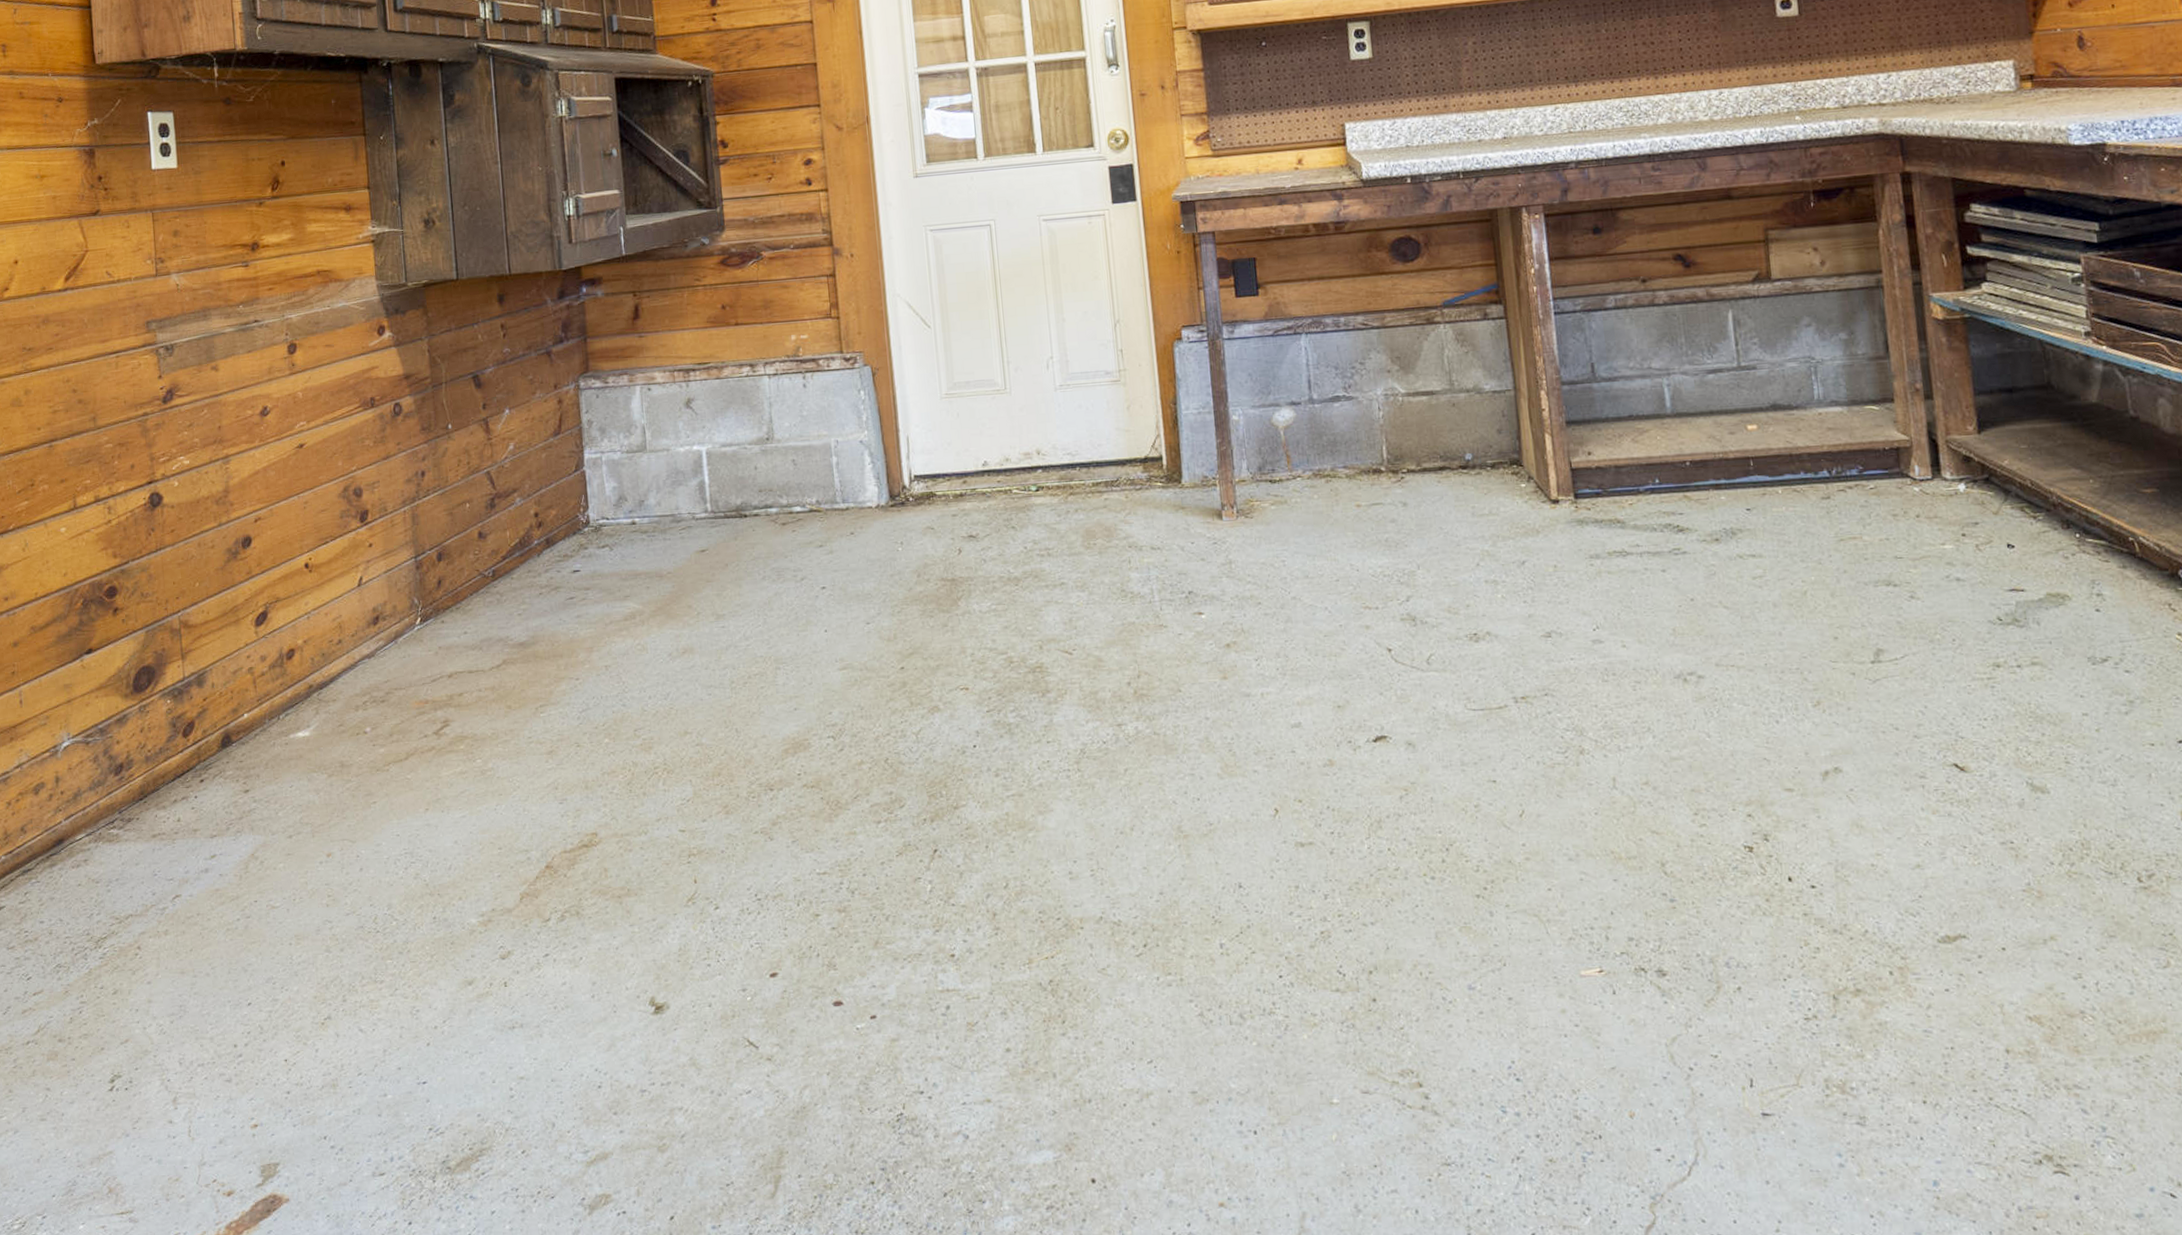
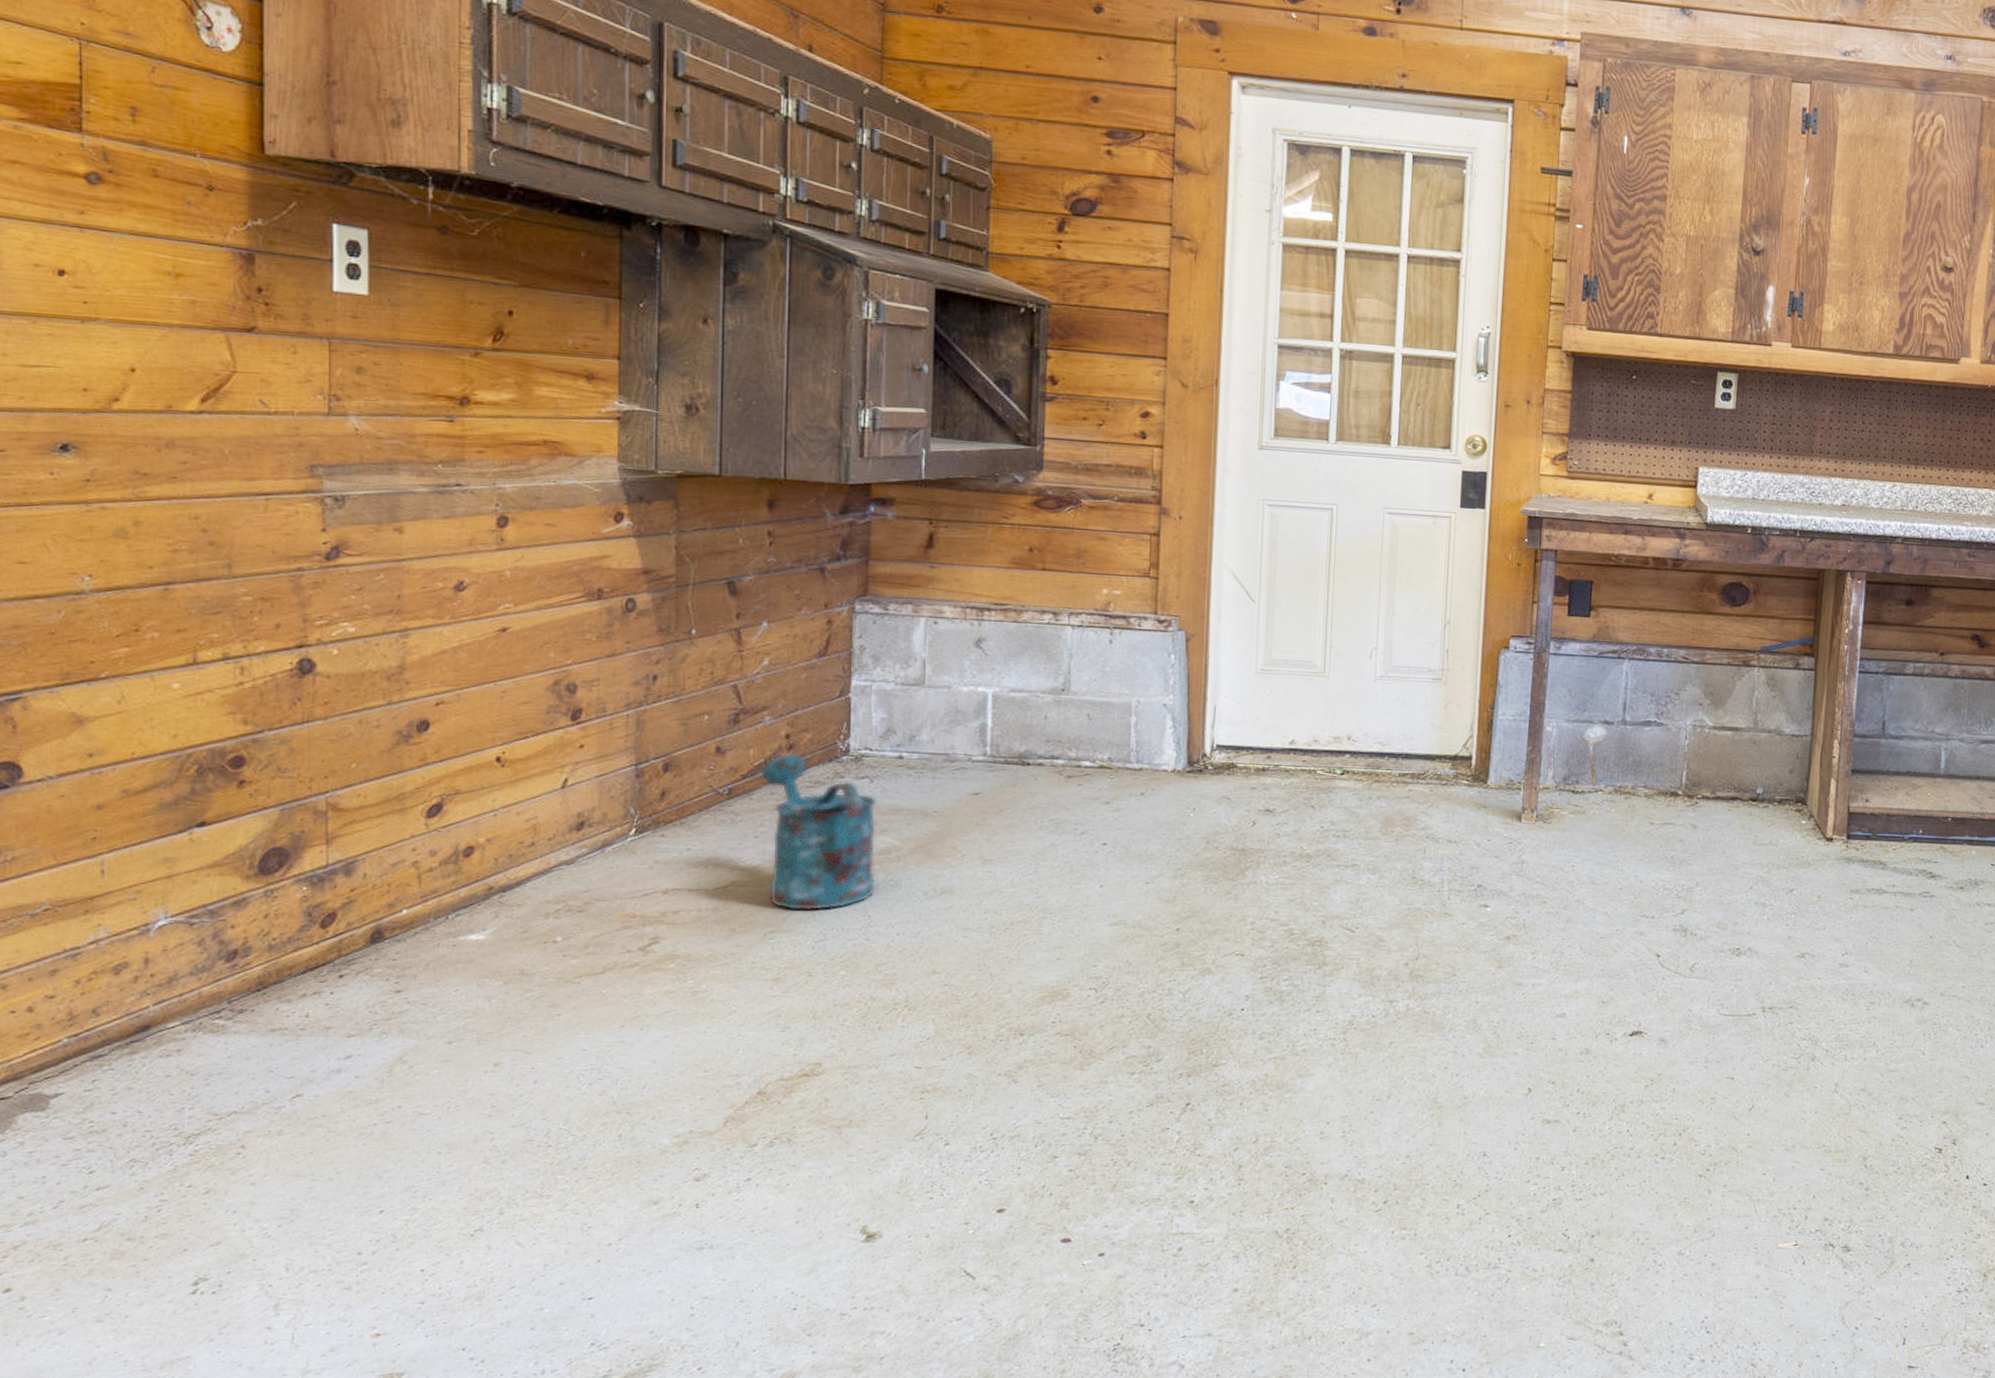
watering can: none [517,530,626,683] -> present [760,752,877,911]

